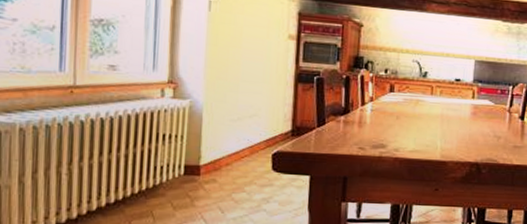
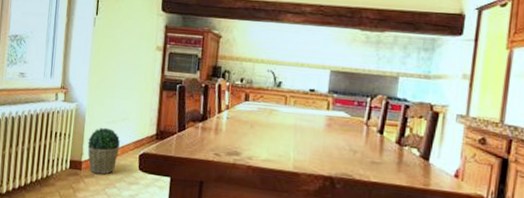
potted plant: none [207,126,248,179] -> present [87,127,120,175]

